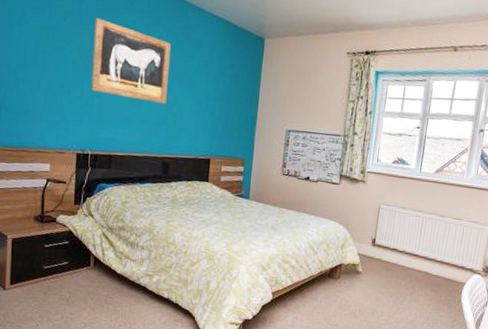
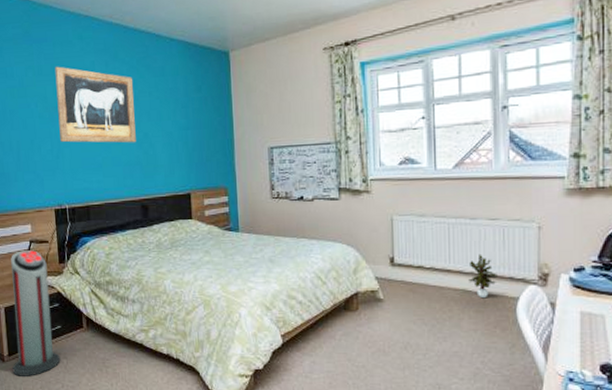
air purifier: none [12,187,64,306] -> present [10,250,61,376]
potted plant: none [430,245,453,281] -> present [469,254,497,299]

